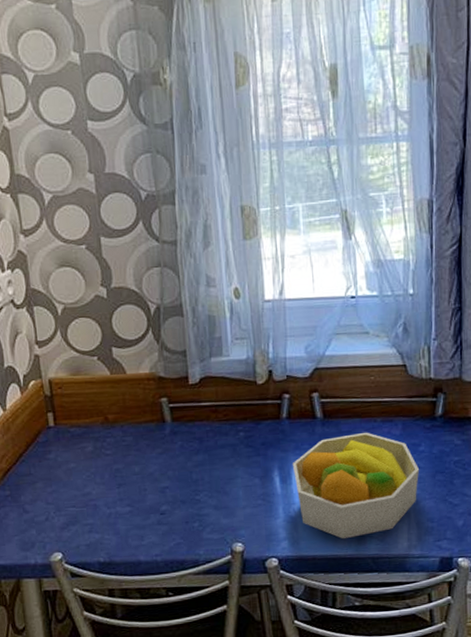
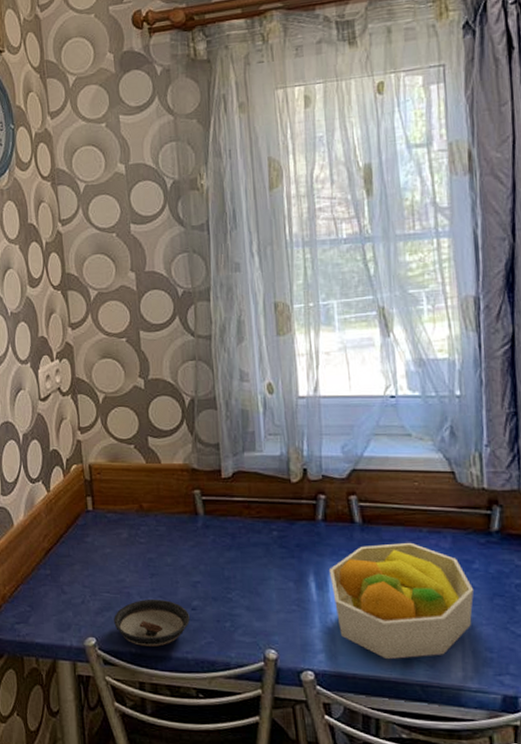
saucer: none [80,507,159,555] -> present [114,599,190,647]

